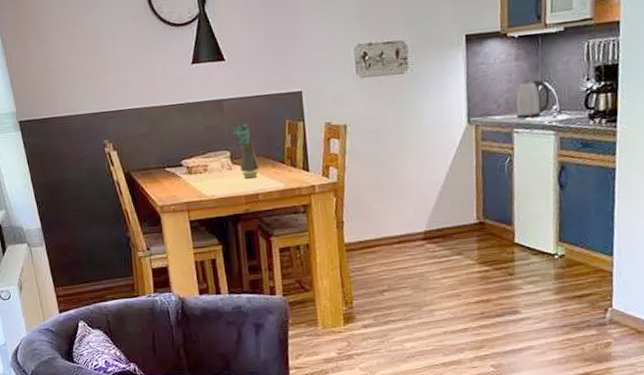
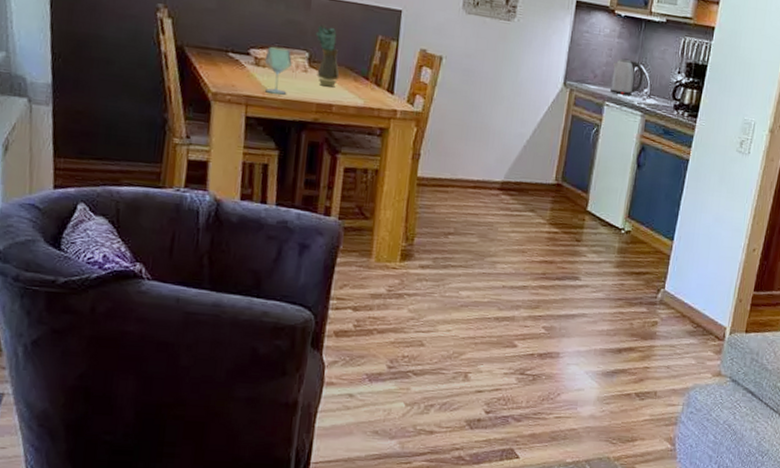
wine glass: none [195,152,219,196] -> present [264,46,292,95]

